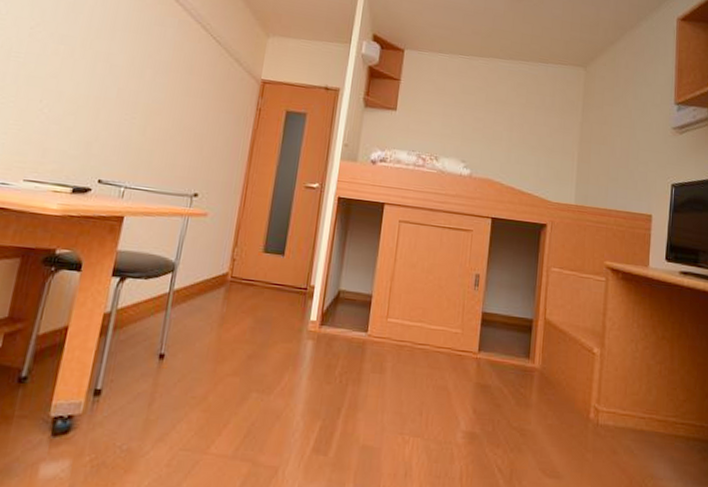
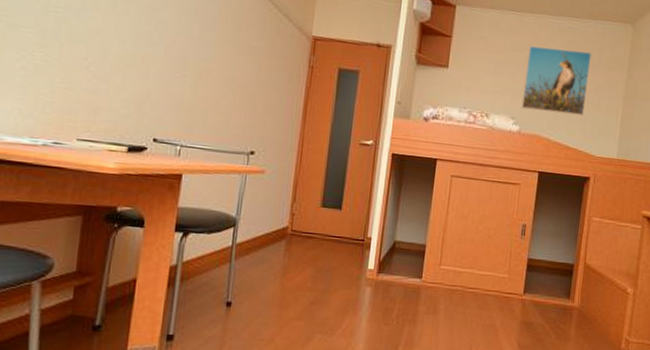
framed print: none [471,88,543,159] -> present [521,45,592,116]

